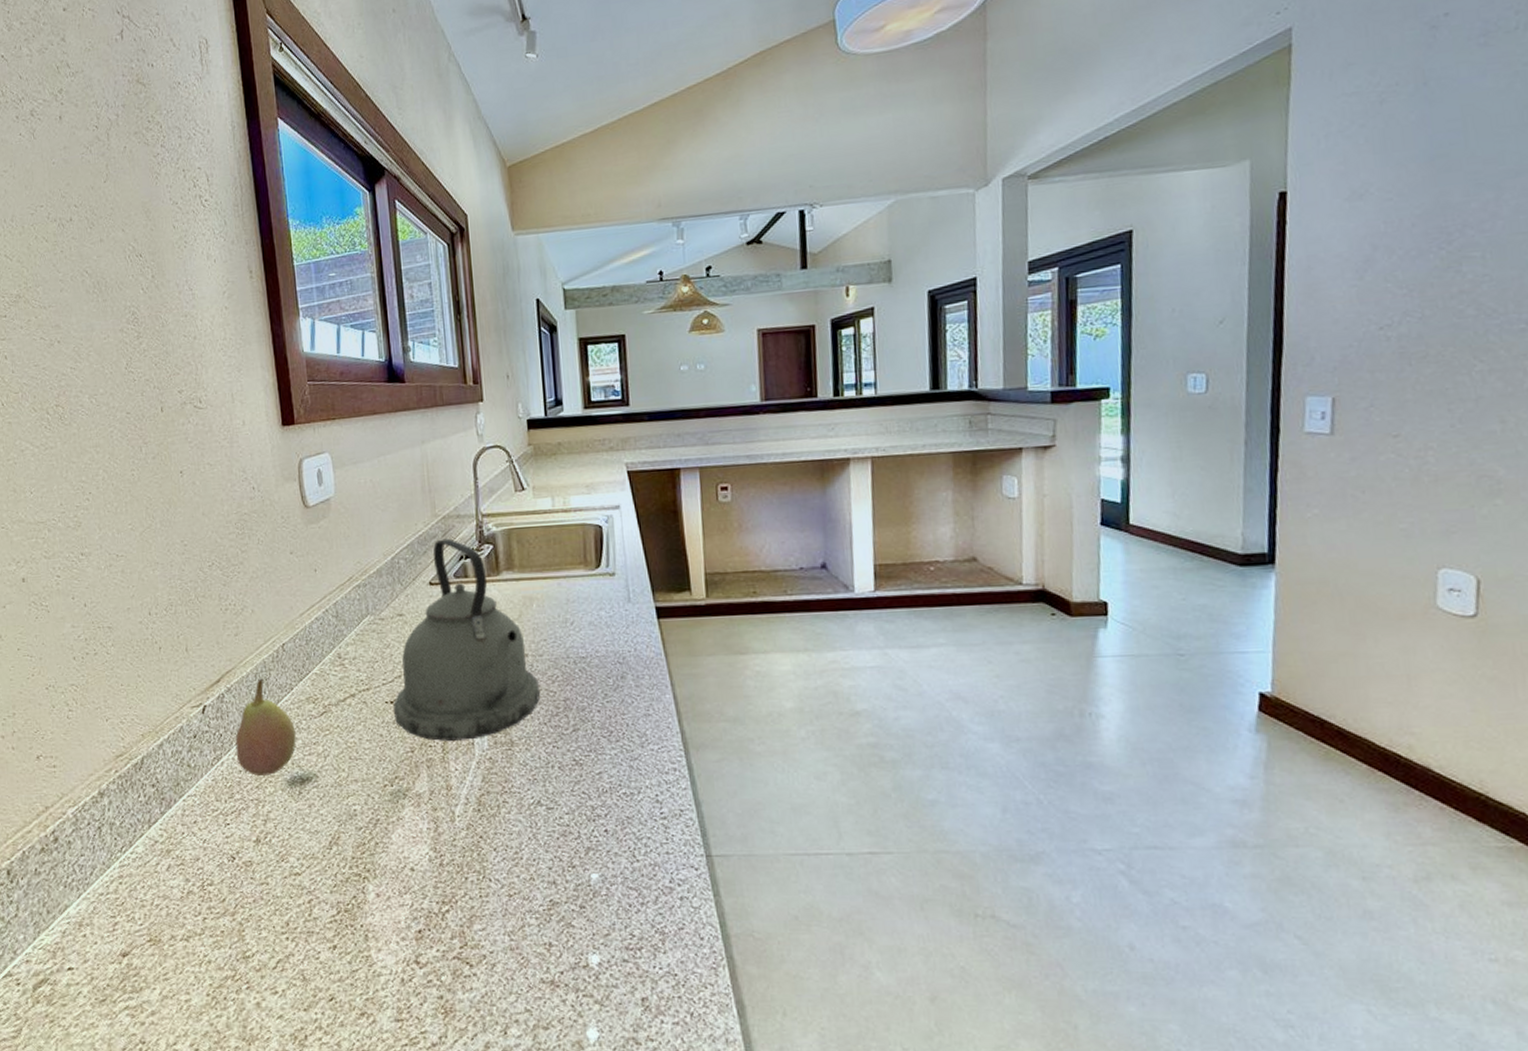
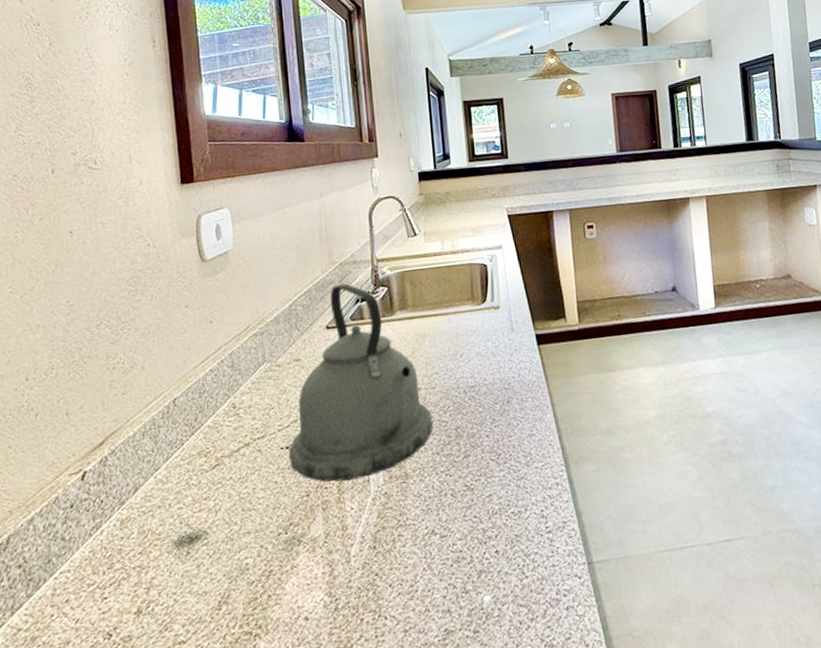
fruit: present [235,678,296,776] -> none [118,436,186,541]

